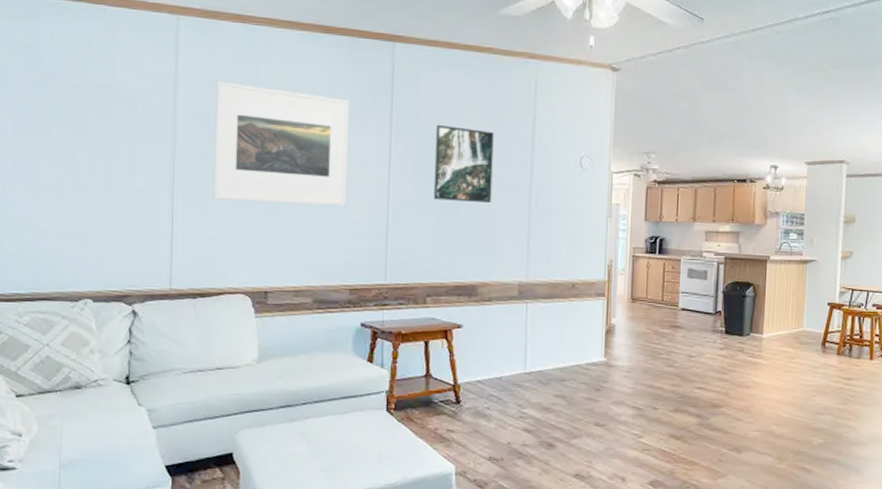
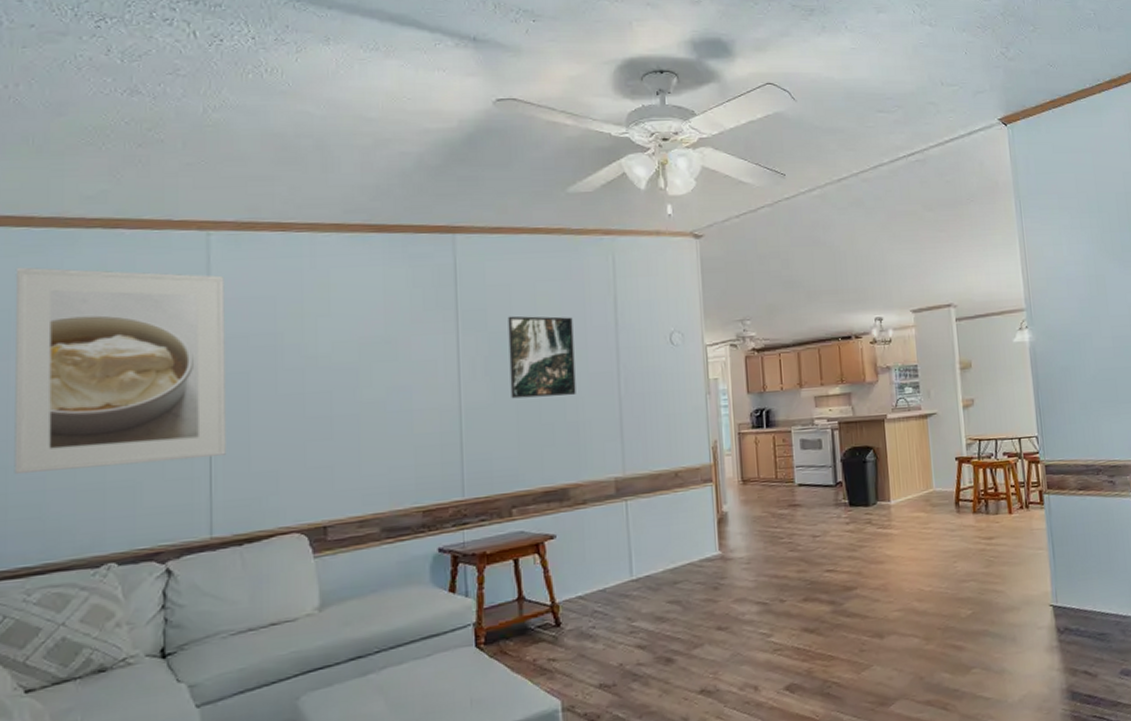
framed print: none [10,30,190,220] -> present [14,267,226,475]
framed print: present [213,80,349,207] -> none [256,296,413,429]

